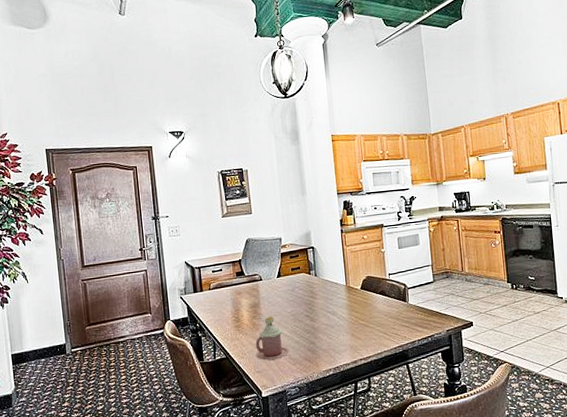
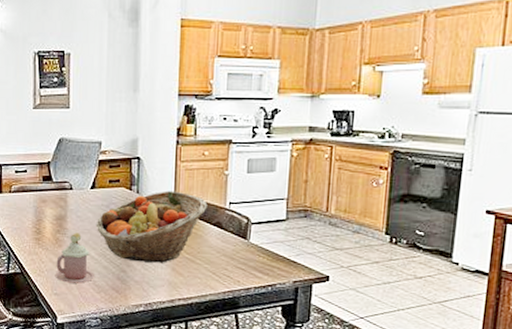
fruit basket: none [285,270,372,333] -> present [95,190,208,263]

